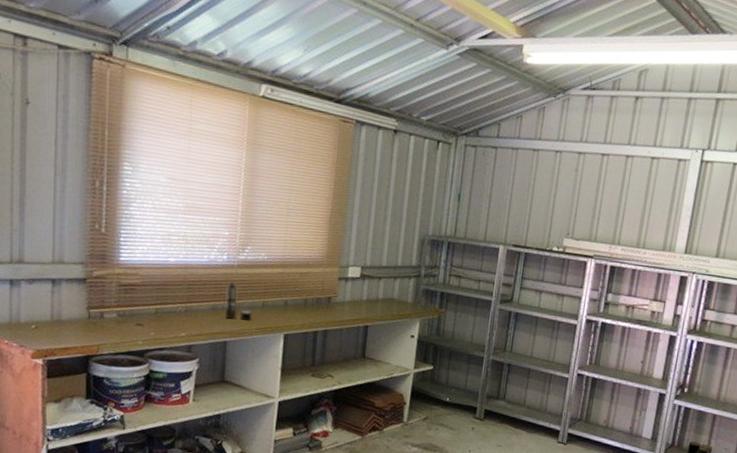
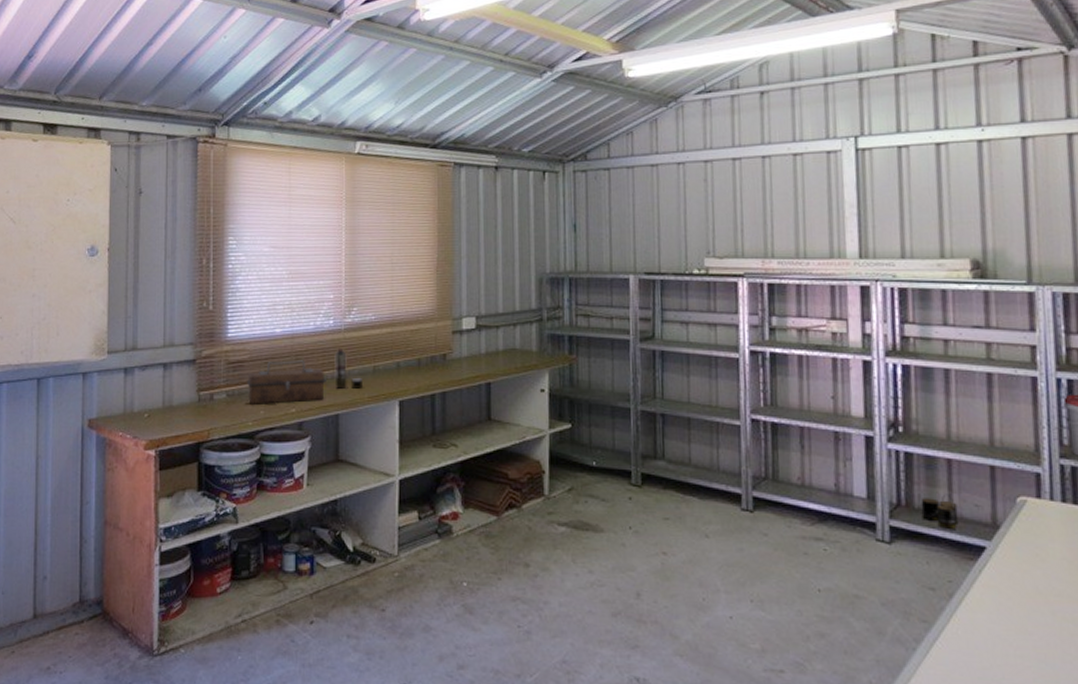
toolbox: none [138,288,217,328] -> present [247,360,326,404]

